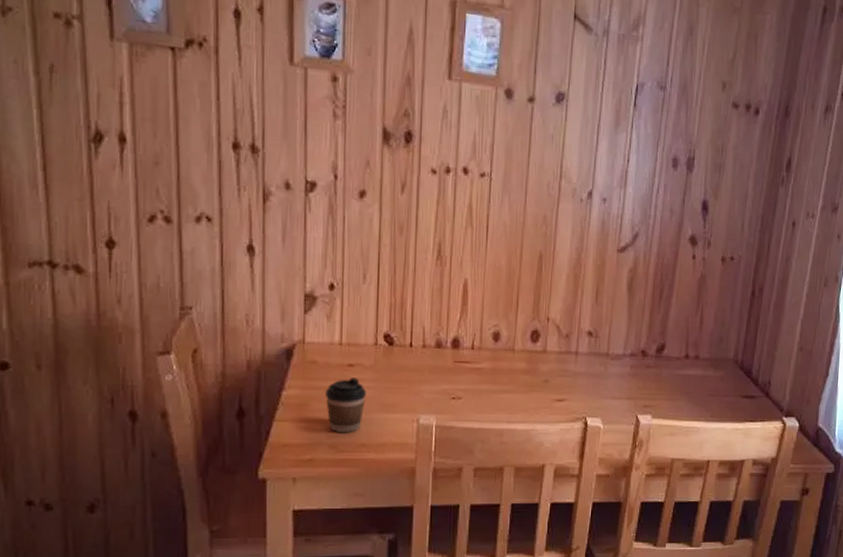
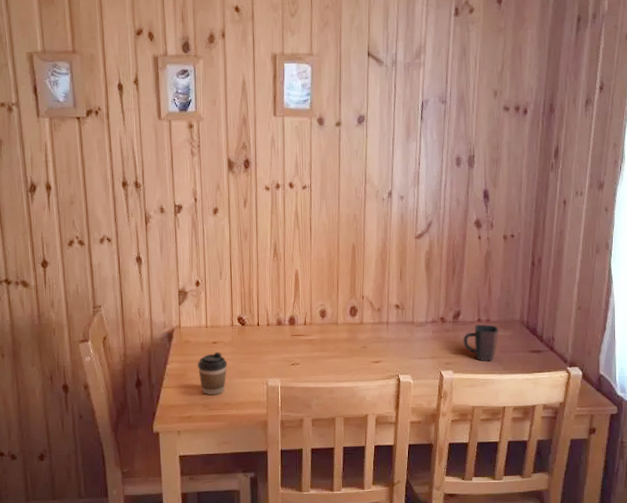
mug: none [666,362,709,406] -> present [463,325,499,362]

